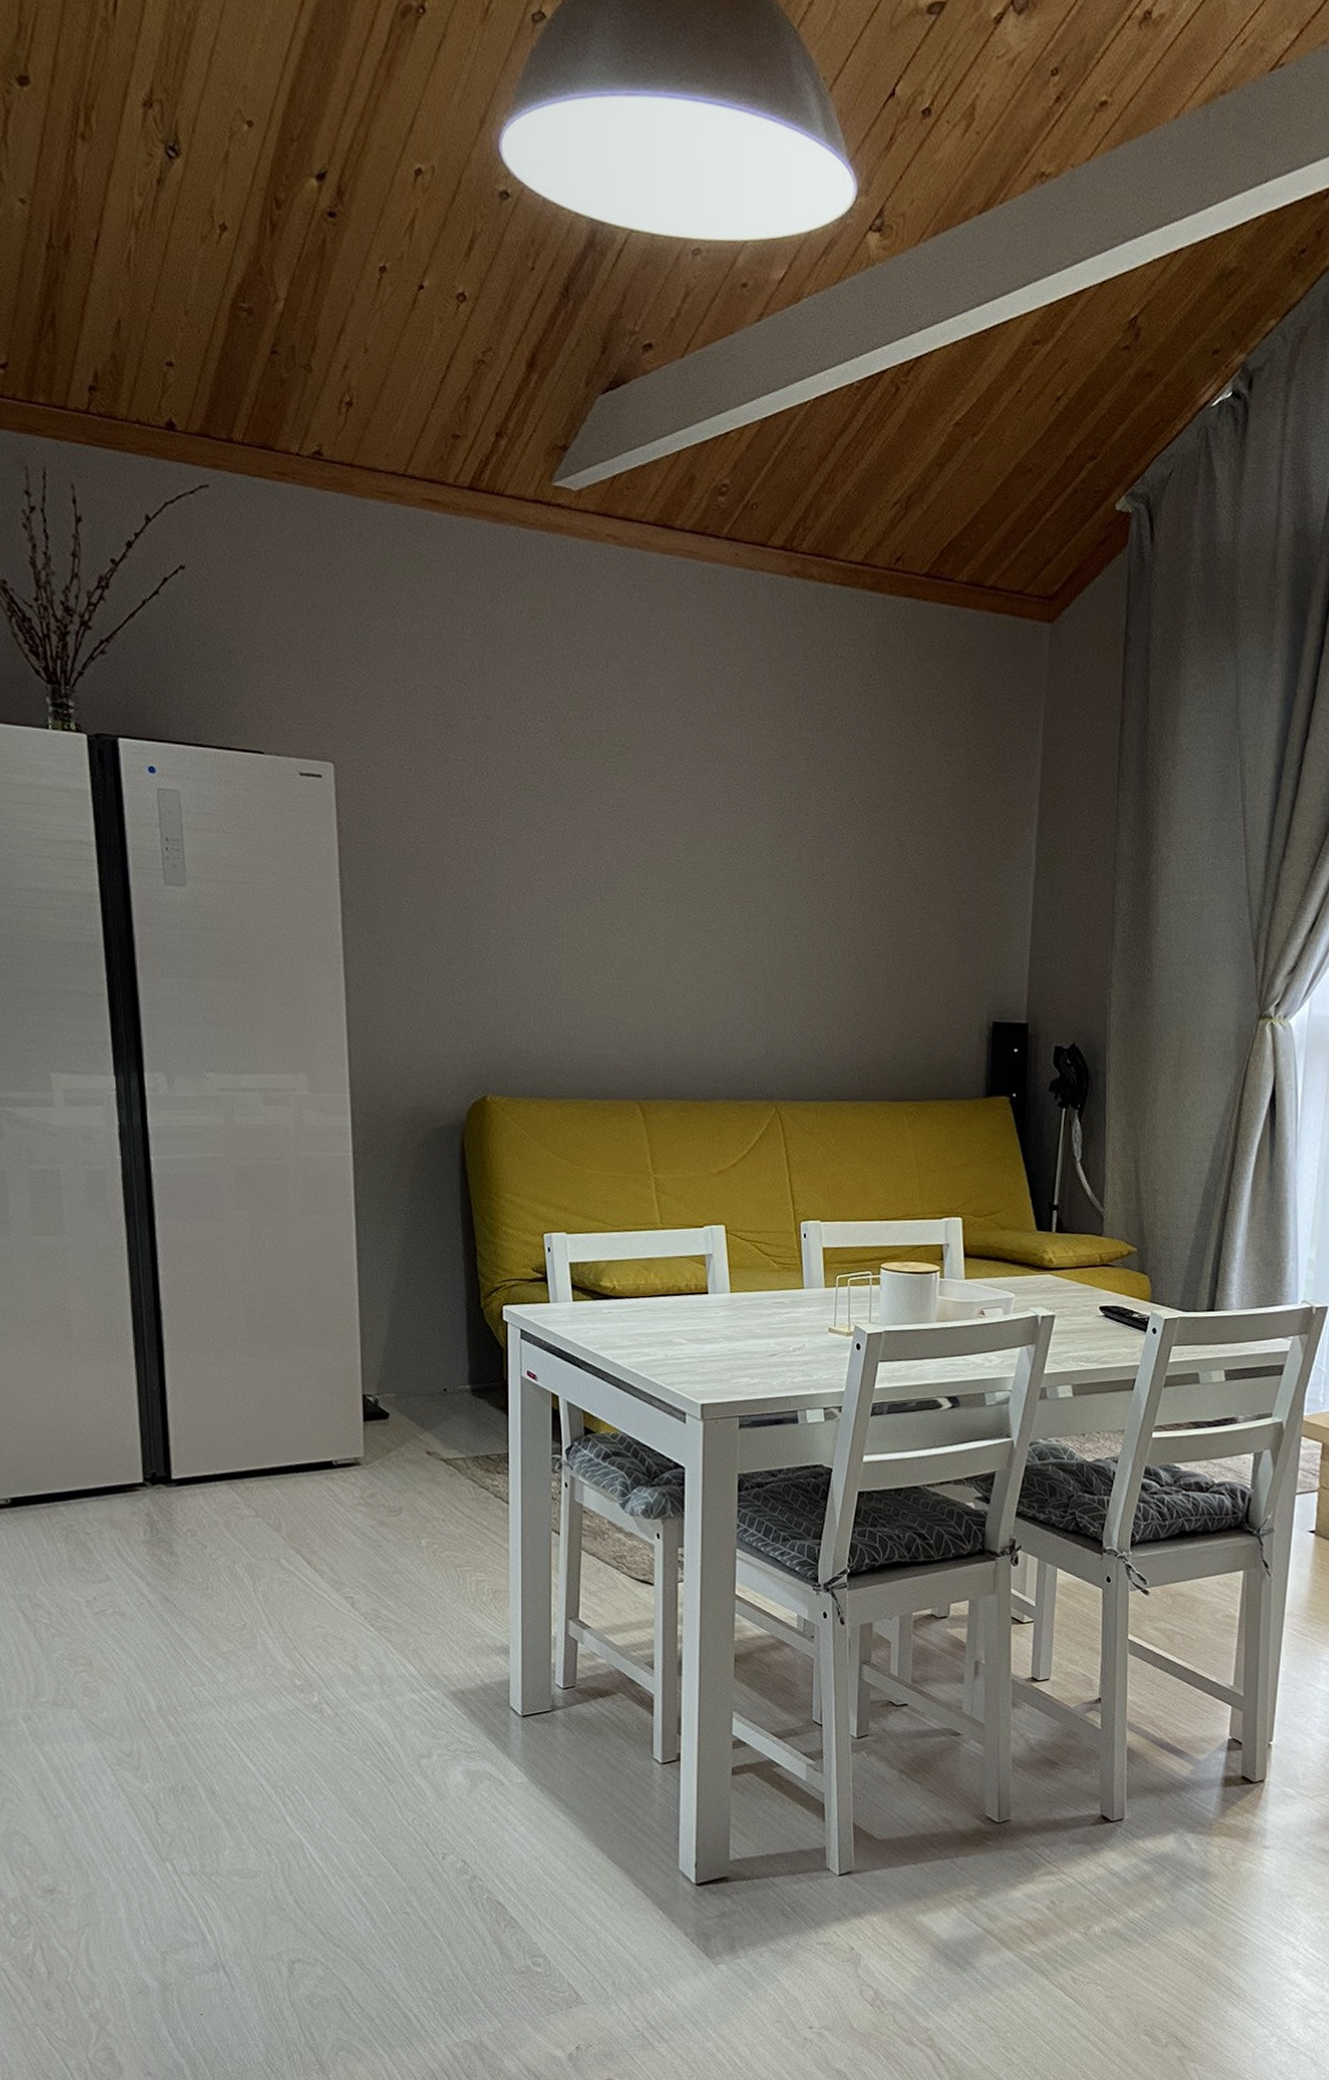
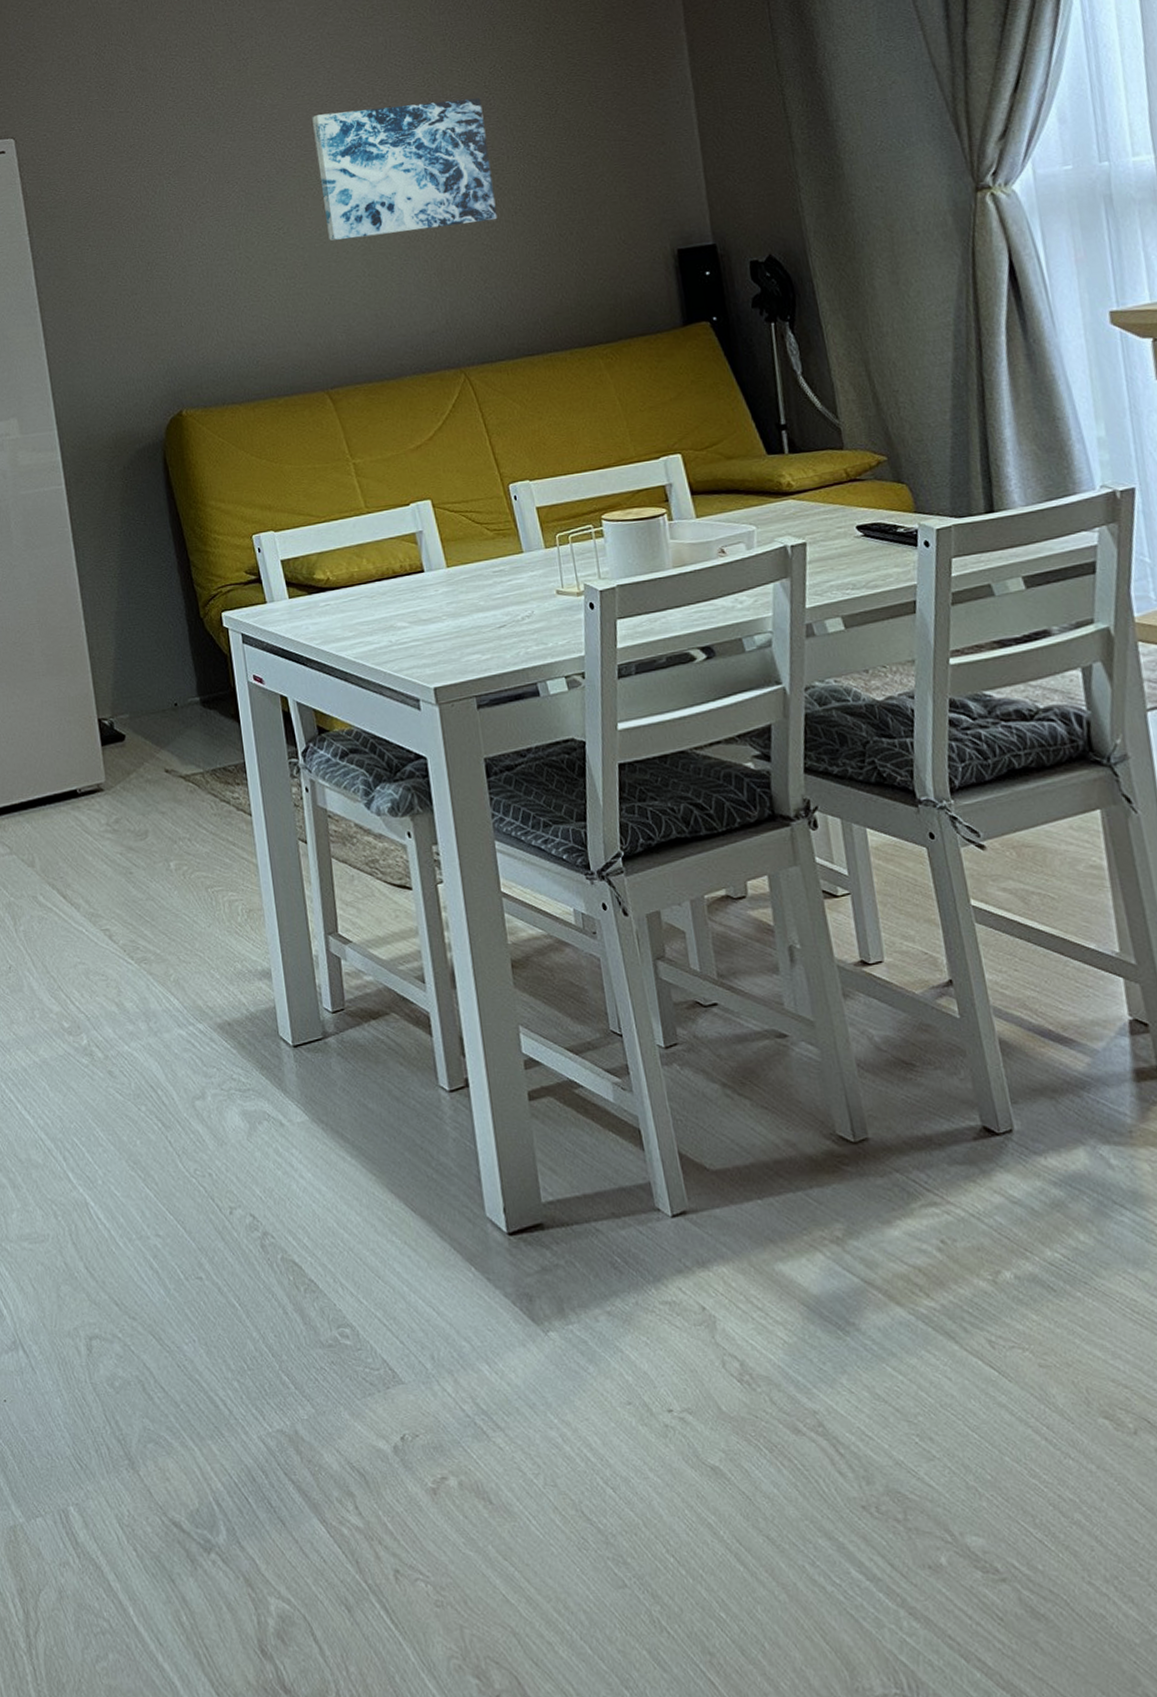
wall art: none [661,810,834,959] -> present [312,98,498,241]

